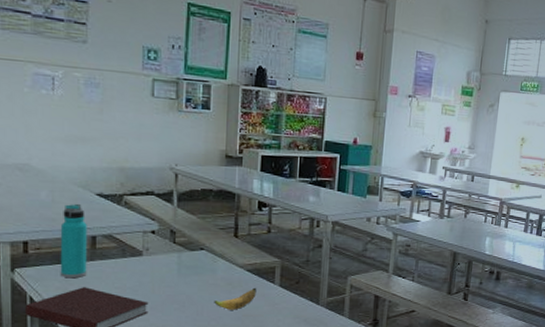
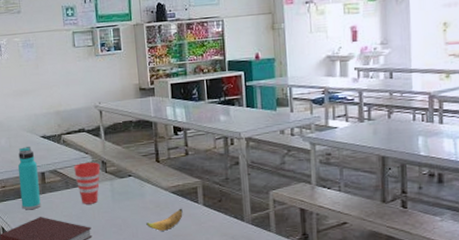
cup: none [135,229,168,277] -> present [74,162,101,204]

